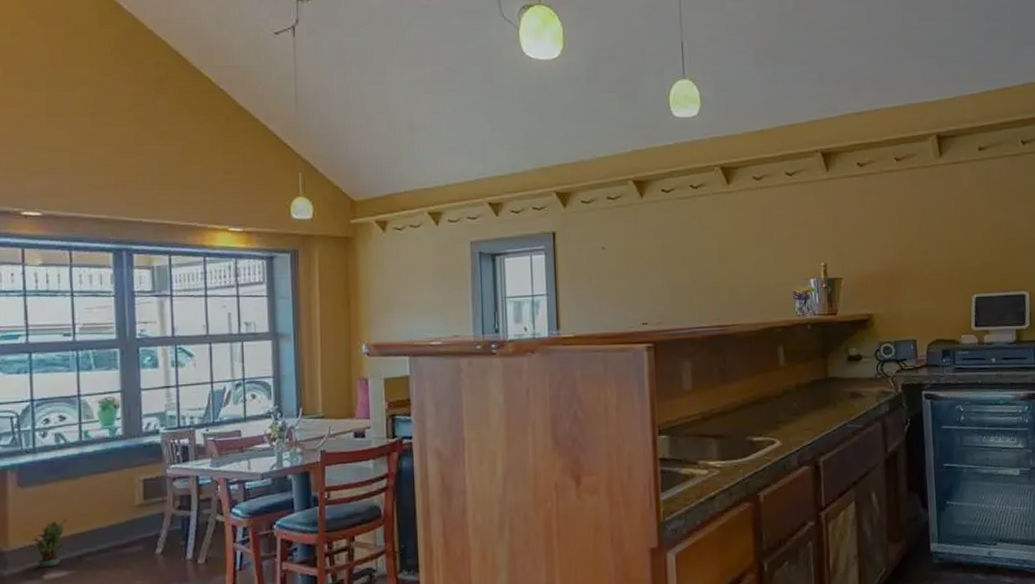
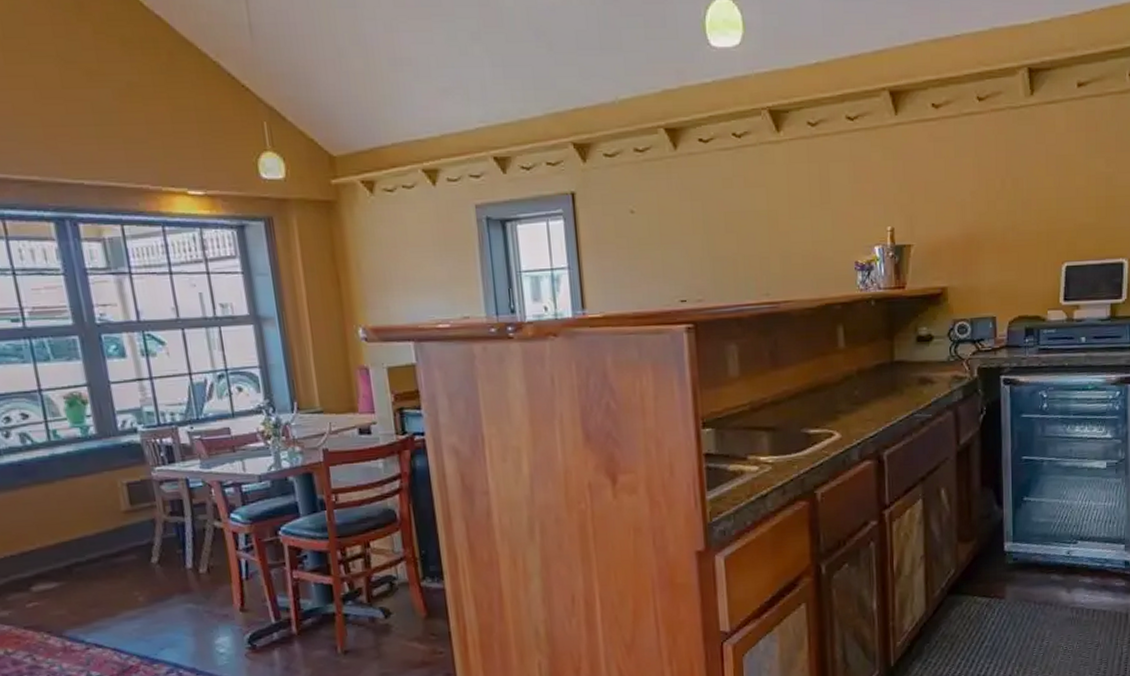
potted plant: present [29,518,67,568] -> none [11,526,48,580]

